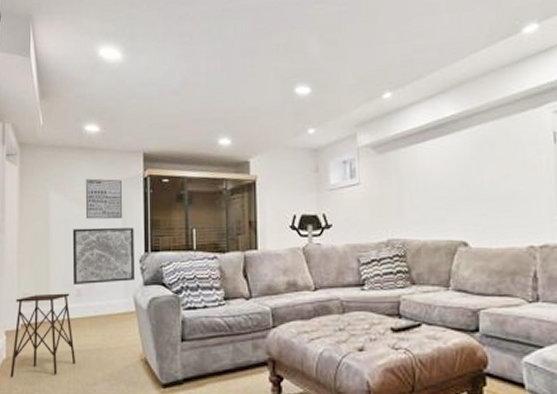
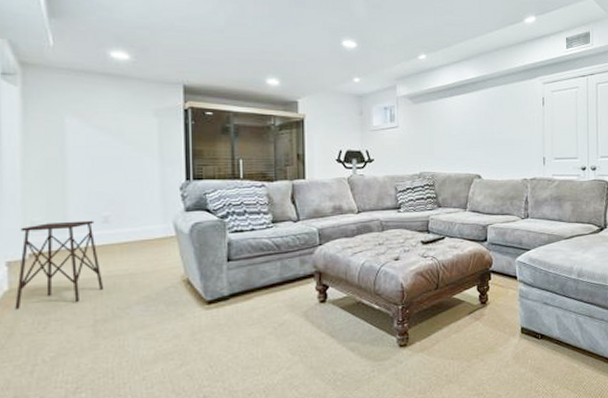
wall art: present [72,227,136,286] -> none [96,155,175,213]
wall art: present [85,178,123,220] -> none [112,106,160,147]

